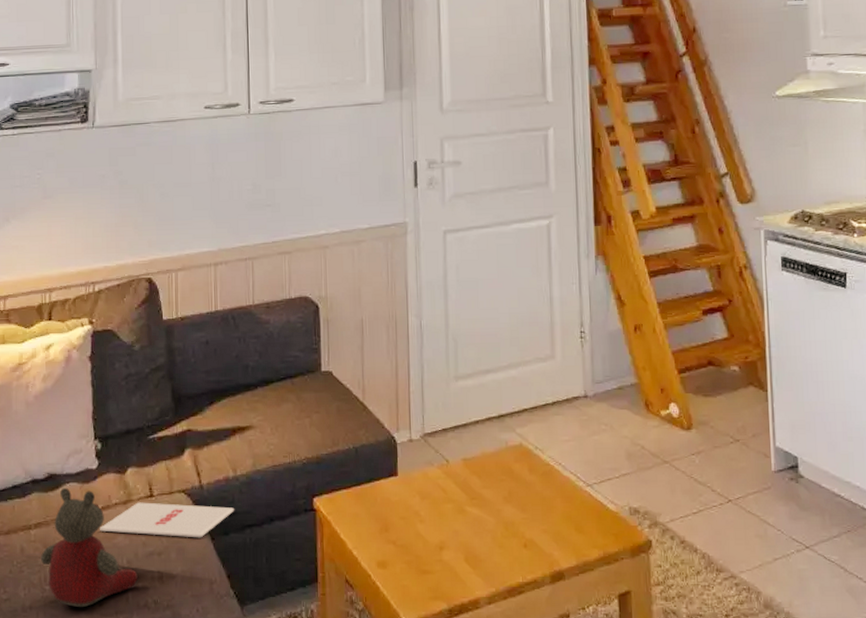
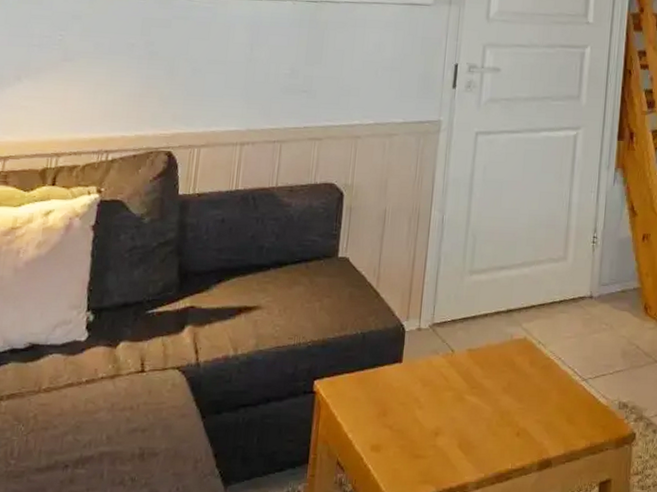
stuffed bear: present [40,487,138,608] -> none [8,358,117,484]
magazine: present [100,502,235,538] -> none [80,377,231,416]

